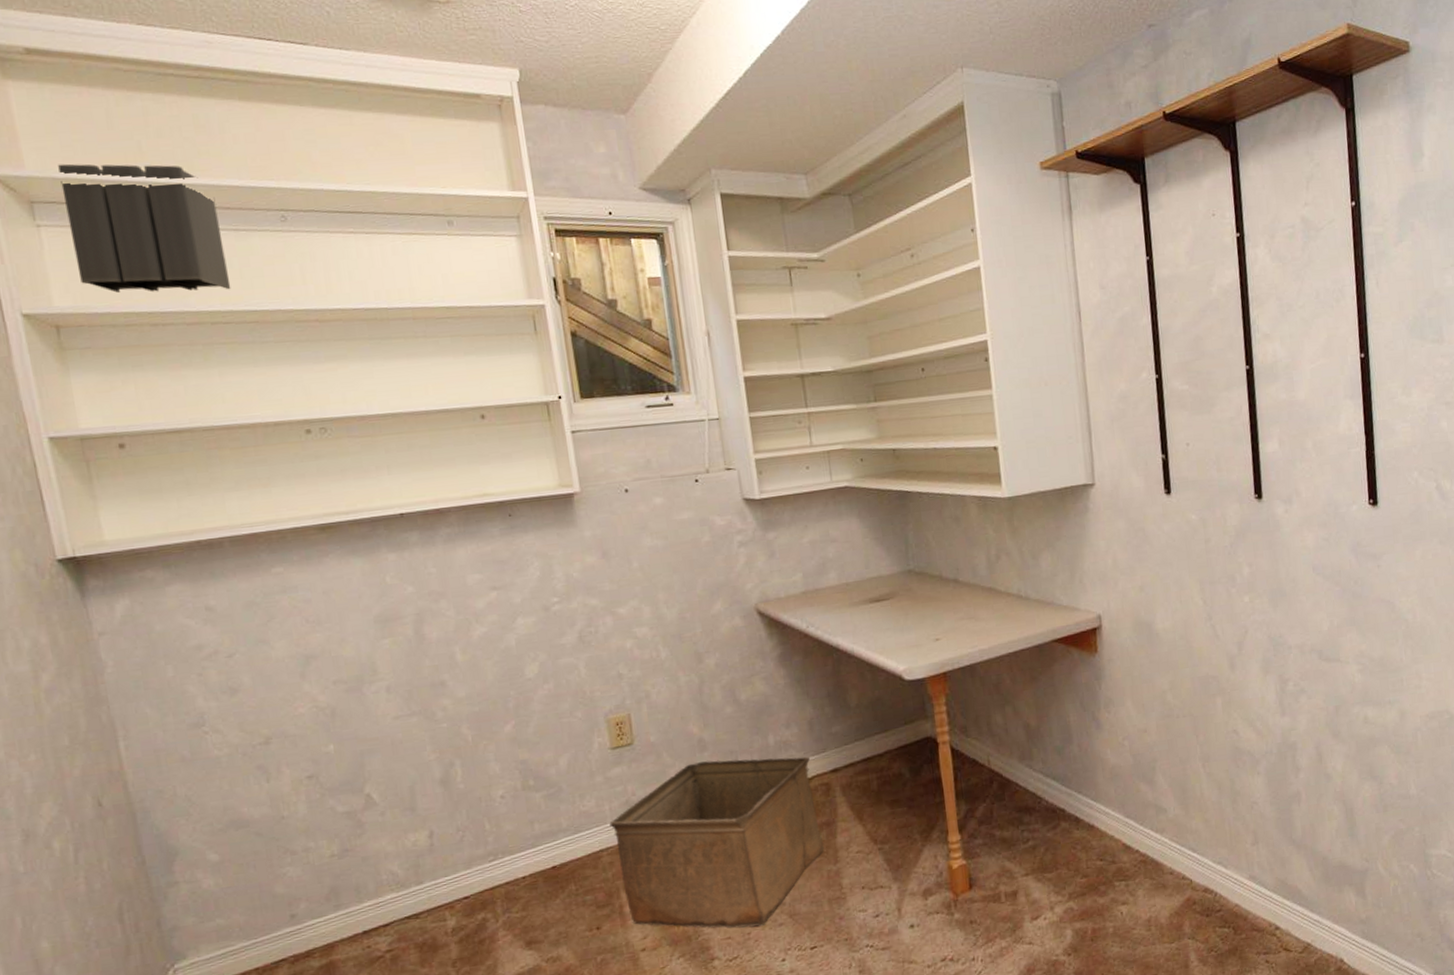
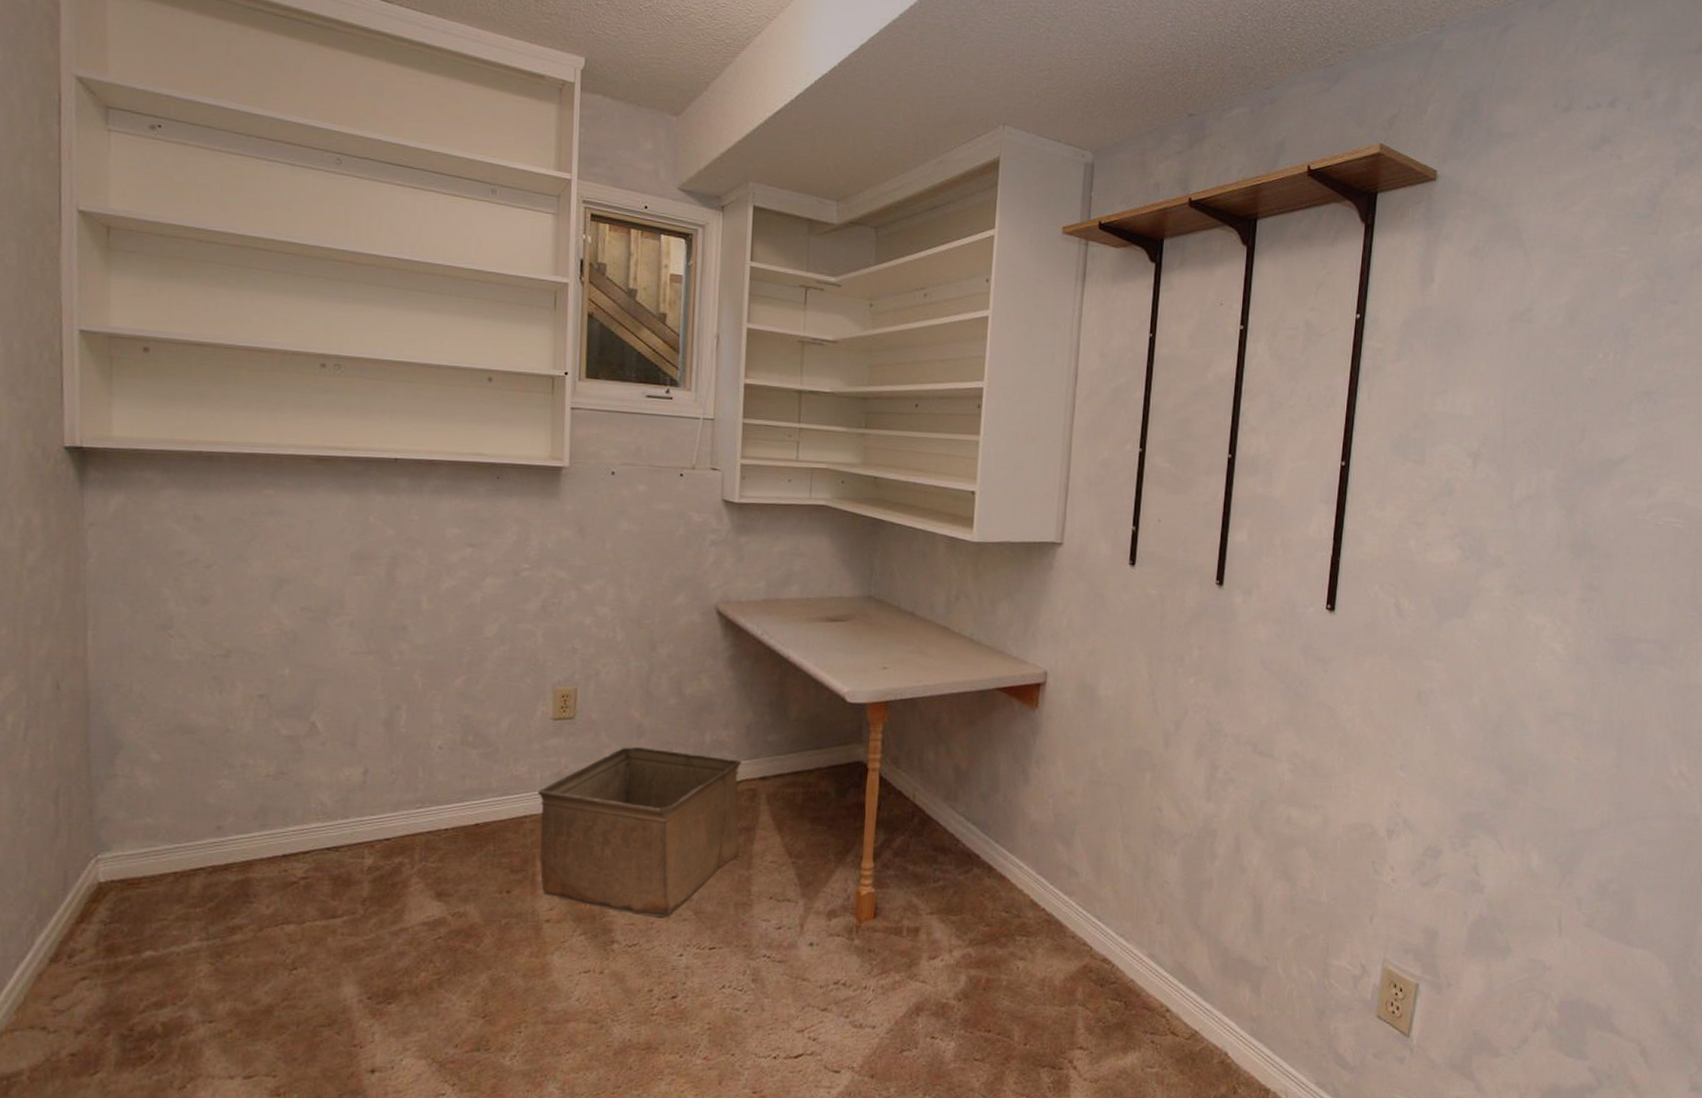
books: present [58,163,231,293] -> none [138,76,279,220]

